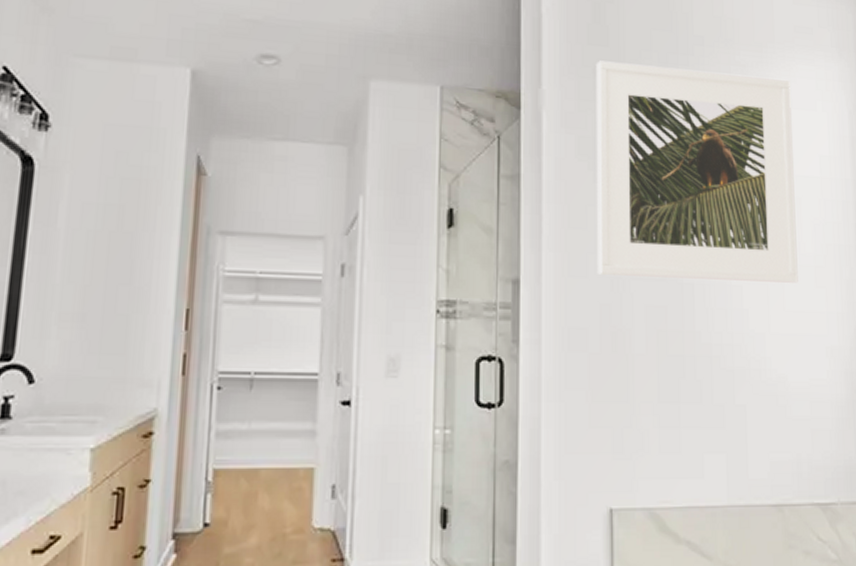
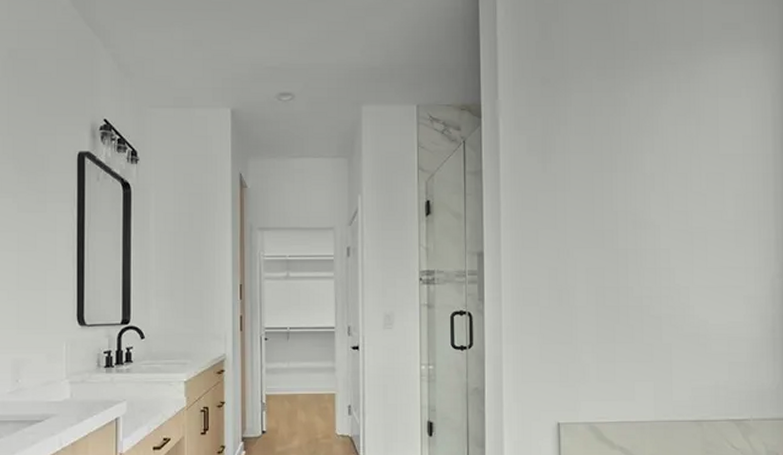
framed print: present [595,60,798,284] -> none [543,71,720,246]

